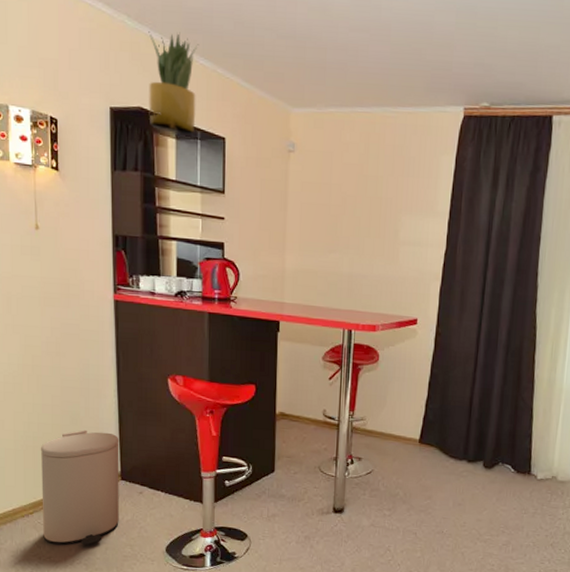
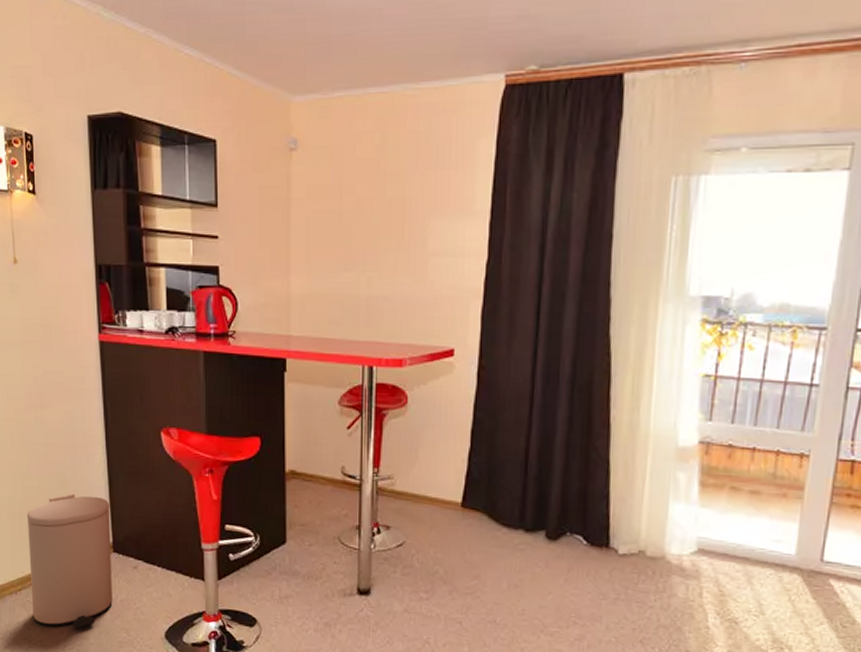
planter: present [148,31,200,135] -> none [126,18,184,141]

